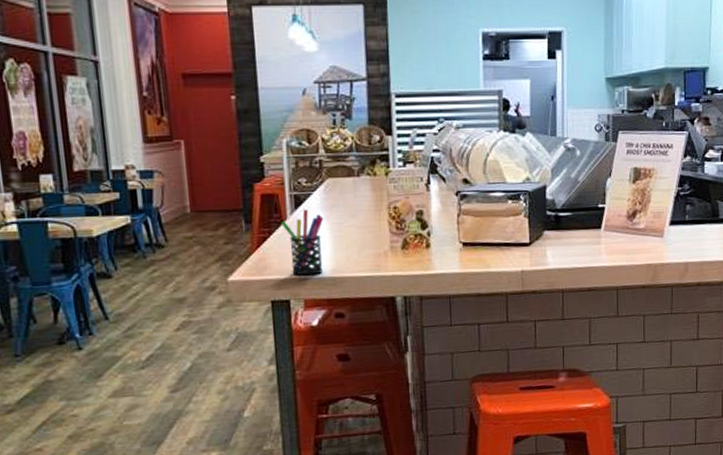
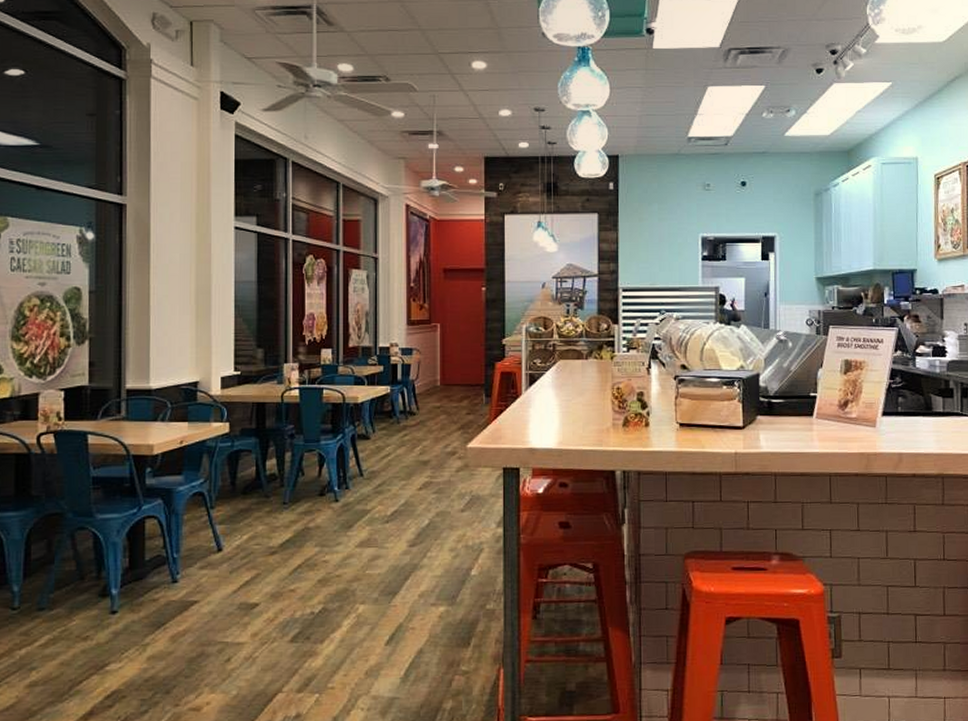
pen holder: present [281,209,324,276] -> none [516,387,554,446]

